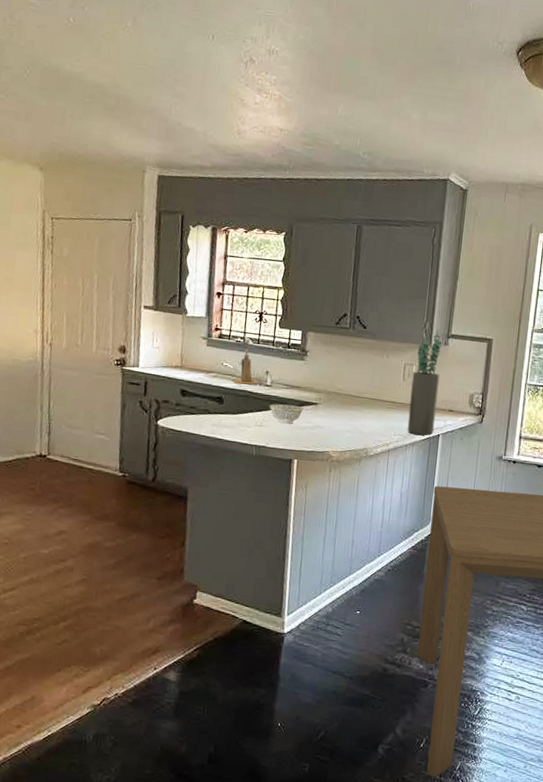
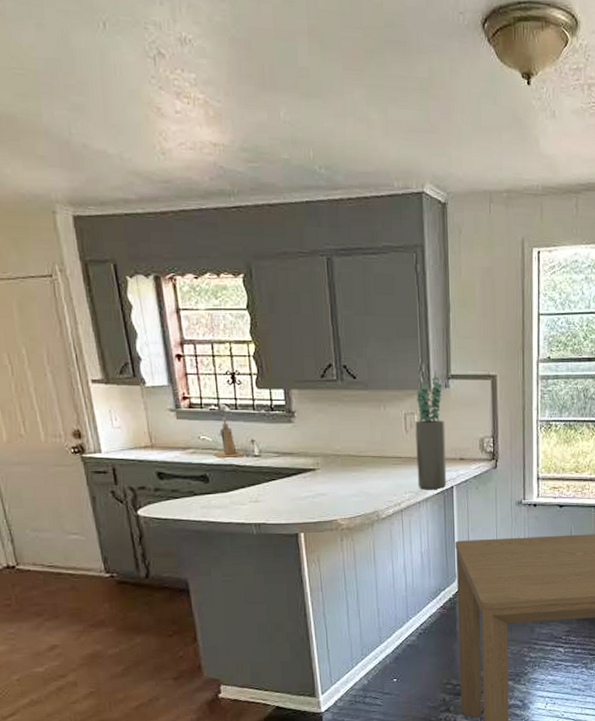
bowl: present [269,404,304,424] -> none [262,474,302,496]

